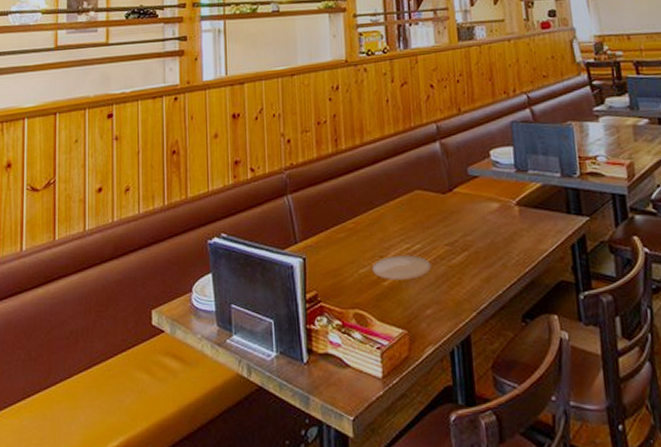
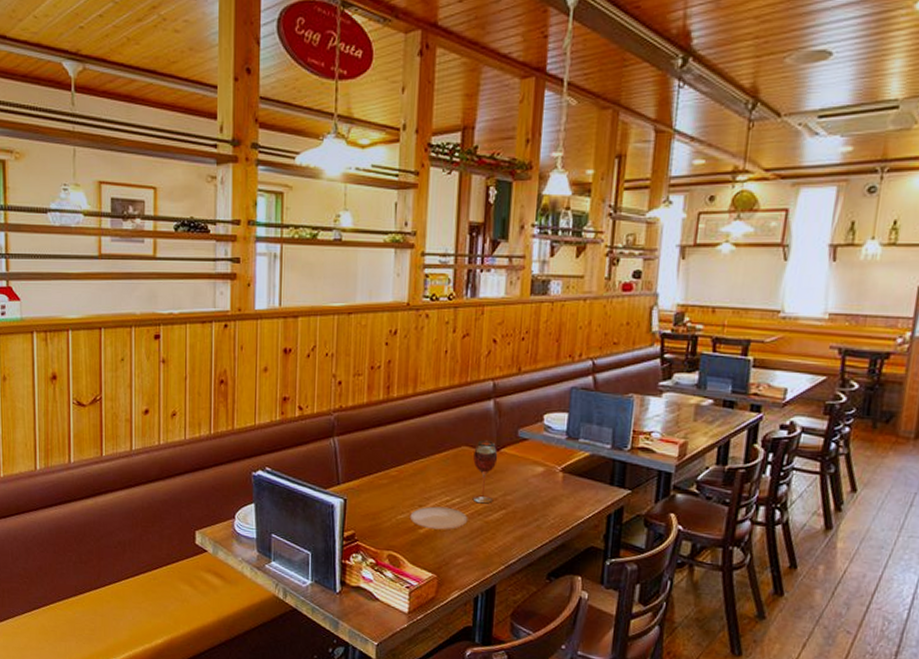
wineglass: none [427,182,453,248] -> present [472,440,498,504]

